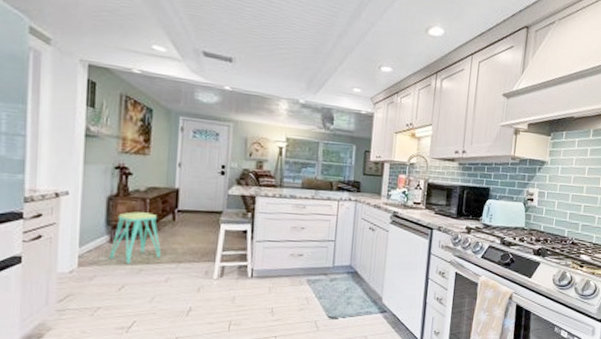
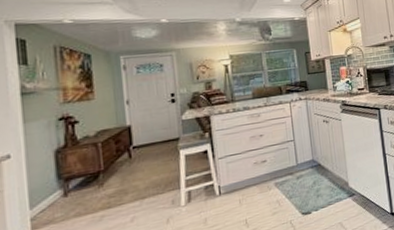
stool: present [109,211,161,264] -> none [65,156,122,213]

